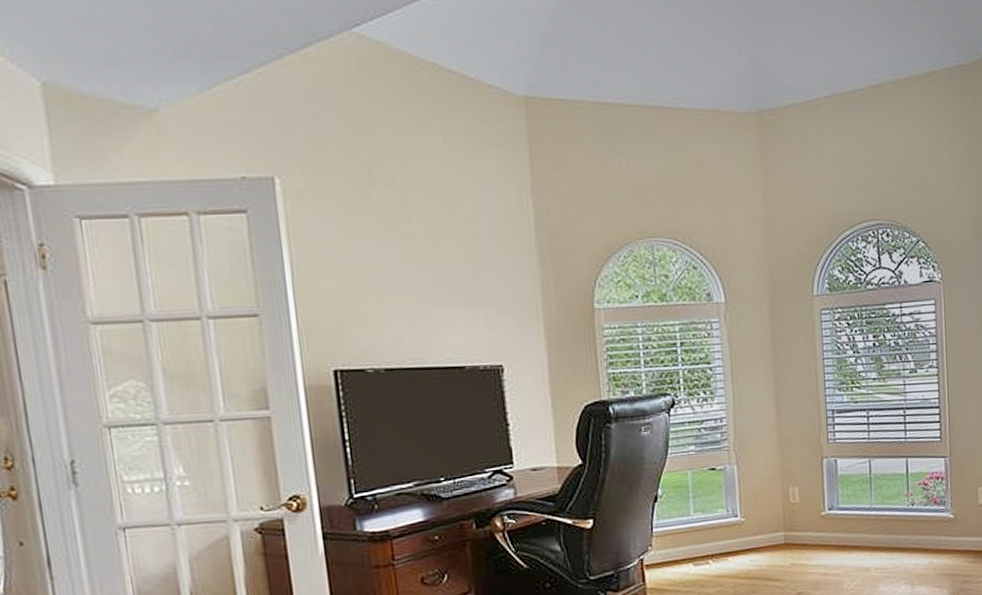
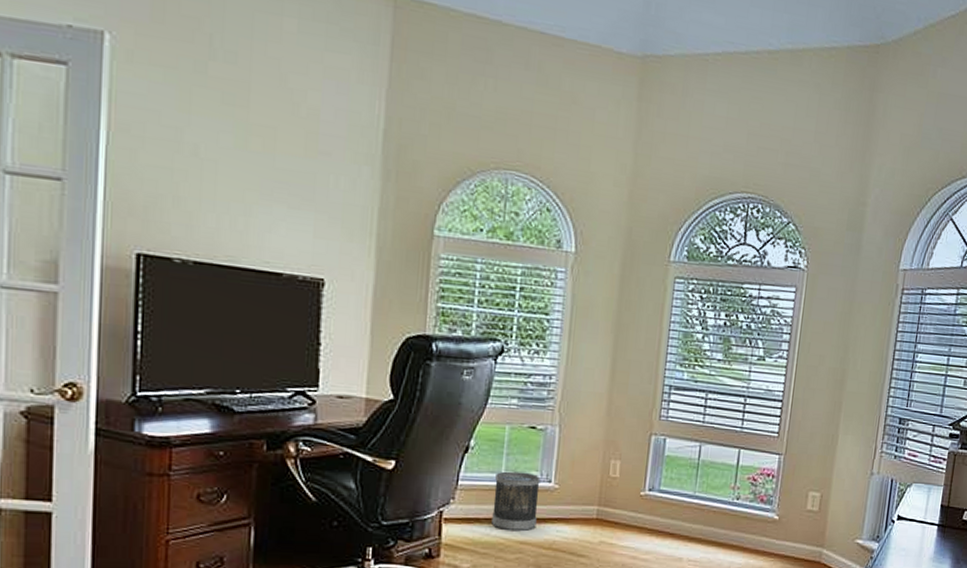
wastebasket: none [686,511,730,568] -> present [491,471,541,532]

